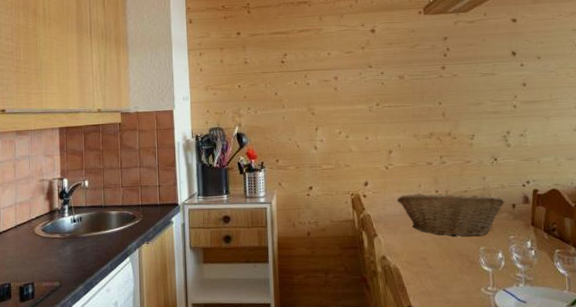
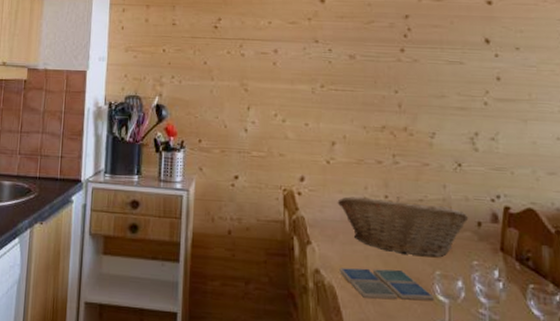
drink coaster: none [402,249,480,275] -> present [339,268,434,301]

